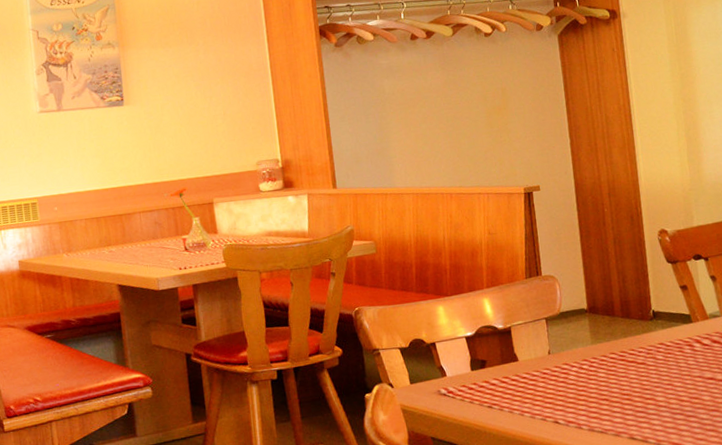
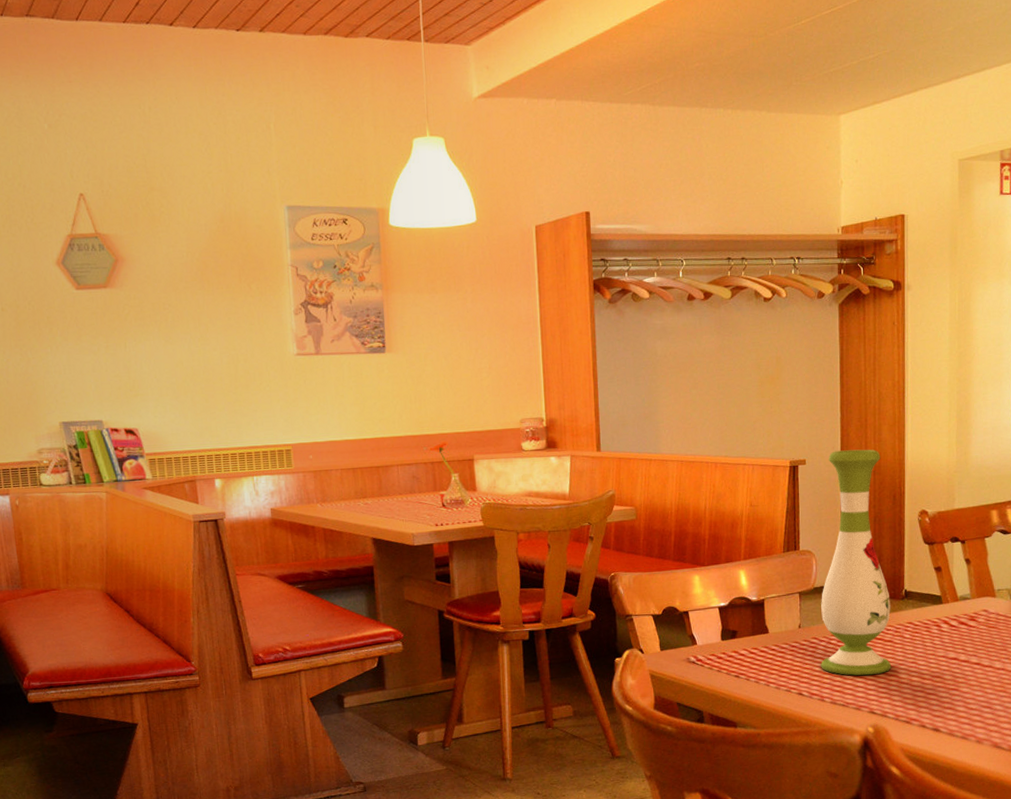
vase: none [562,172,648,401] -> present [821,449,892,676]

